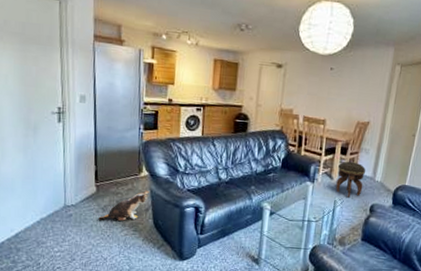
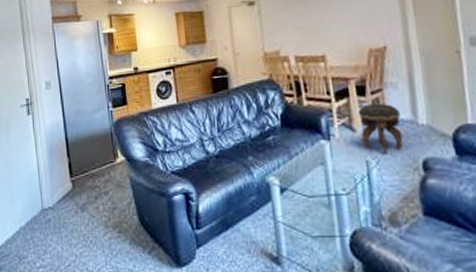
plush toy: present [98,190,149,221] -> none [78,179,129,223]

